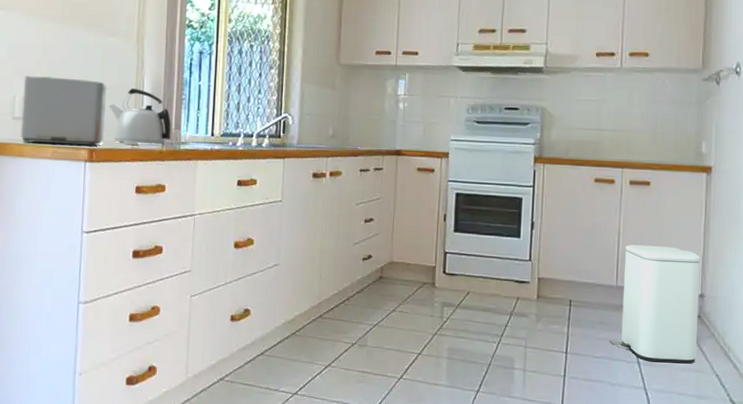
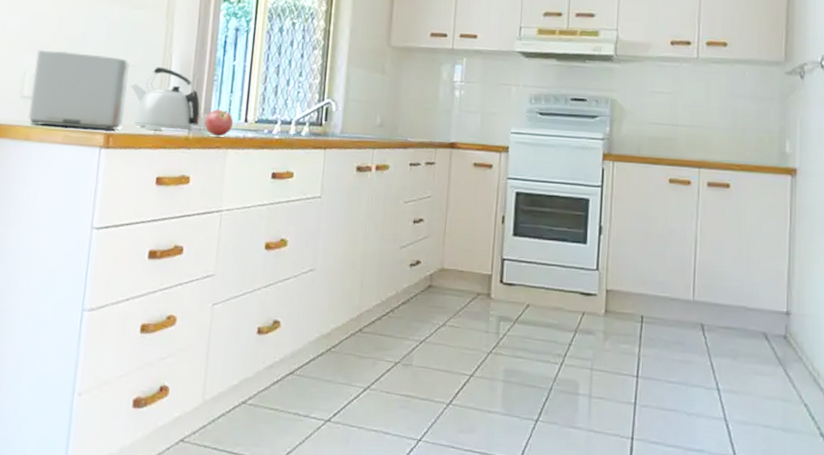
fruit: none [176,125,202,150] -> present [204,109,234,137]
pedal bin: present [608,244,701,364] -> none [684,254,786,392]

